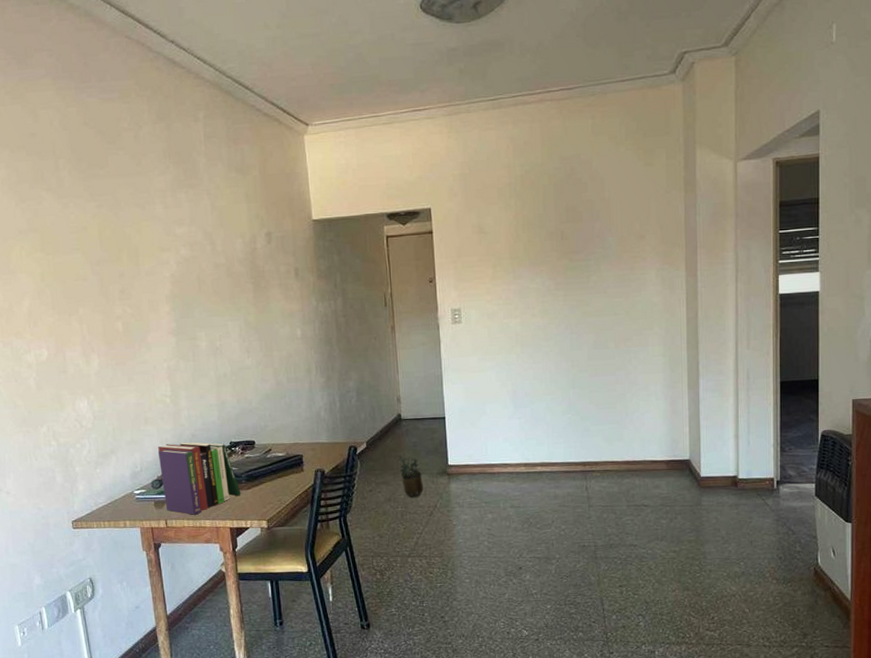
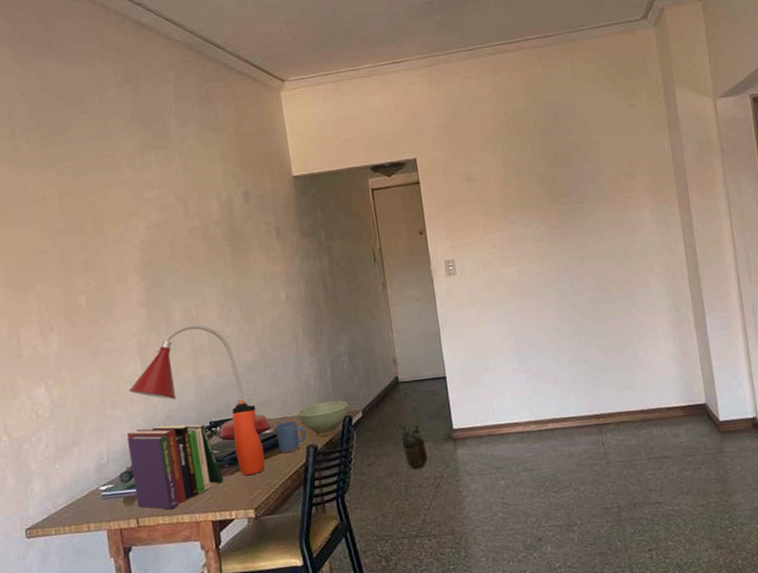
desk lamp: none [159,354,284,460] -> present [128,324,271,440]
water bottle: none [250,425,278,491] -> present [232,400,265,475]
mug: none [287,447,315,475] -> present [274,421,307,453]
bowl: none [307,431,354,462] -> present [297,400,348,436]

